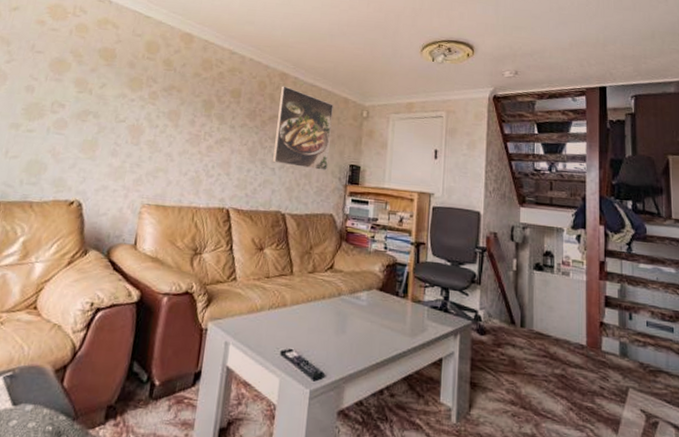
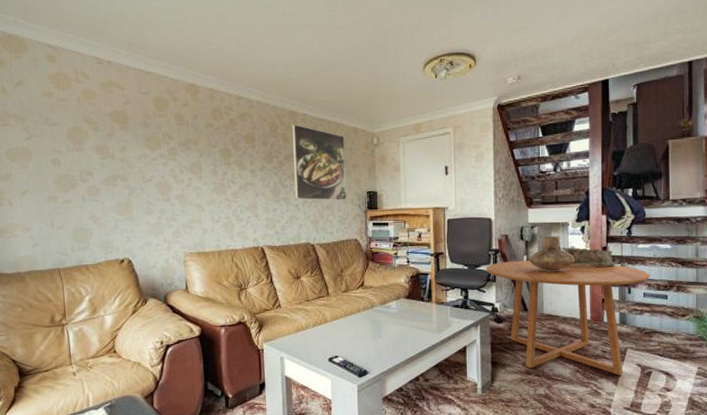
dining table: none [471,262,654,422] -> present [486,260,650,376]
vase: none [519,240,569,283] -> present [529,236,575,272]
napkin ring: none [554,255,615,285] -> present [561,247,616,266]

